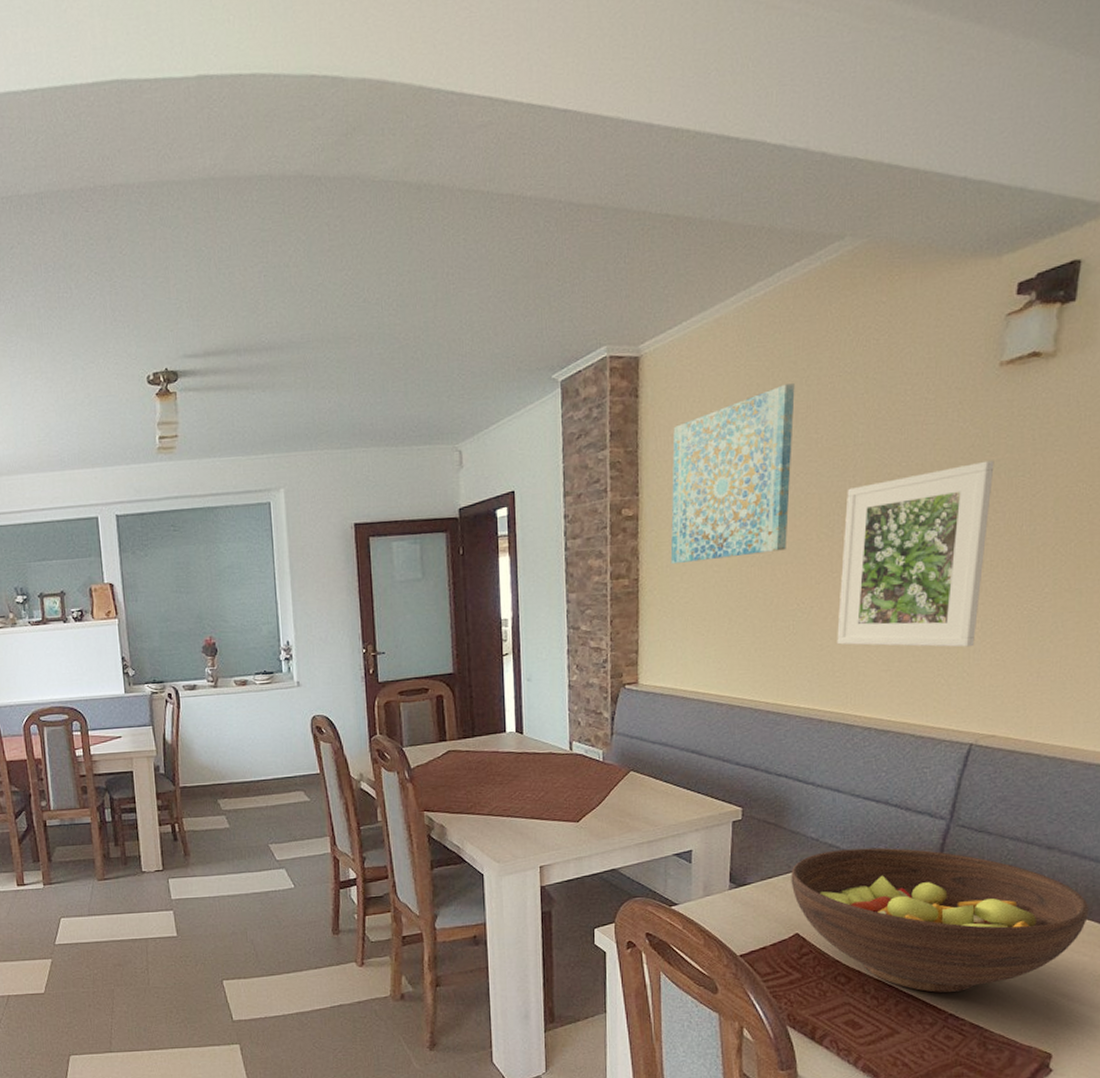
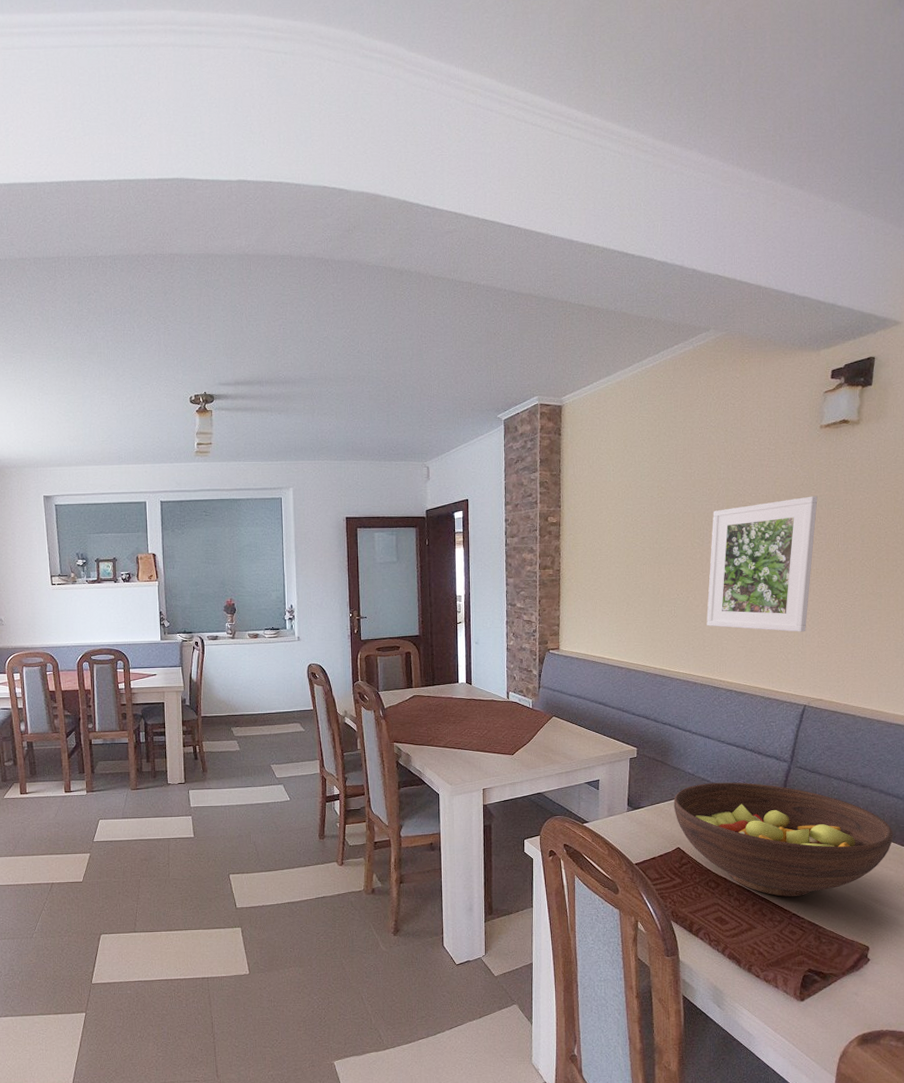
wall art: present [670,383,795,565] -> none [584,432,675,560]

